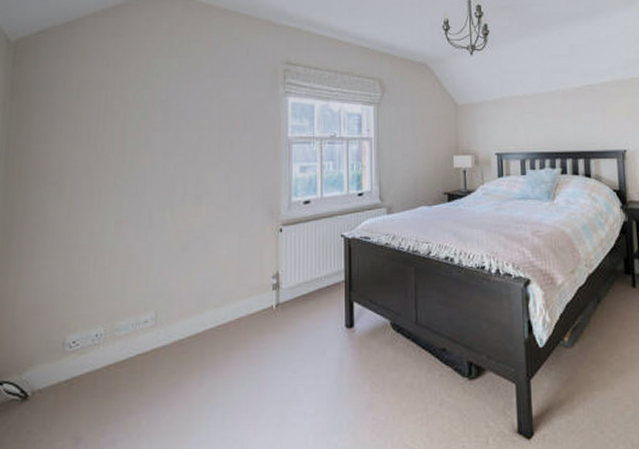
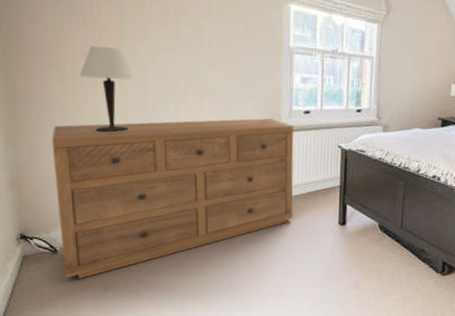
dresser: none [31,212,295,432] -> present [51,118,295,279]
table lamp: none [78,158,133,248] -> present [80,46,135,133]

